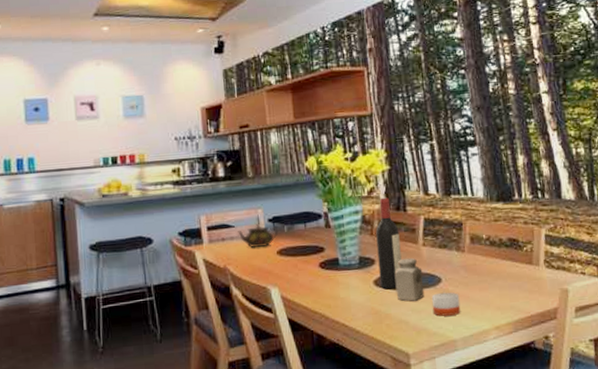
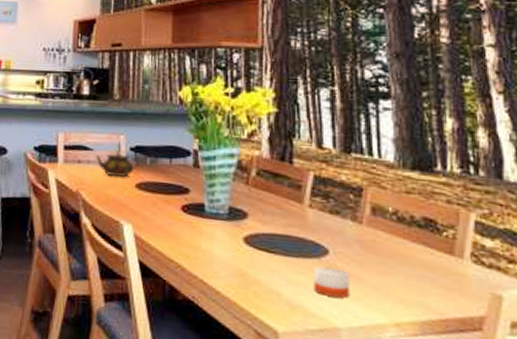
wine bottle: present [375,197,402,290] -> none [251,143,281,252]
salt shaker: present [394,257,425,301] -> none [269,217,305,271]

